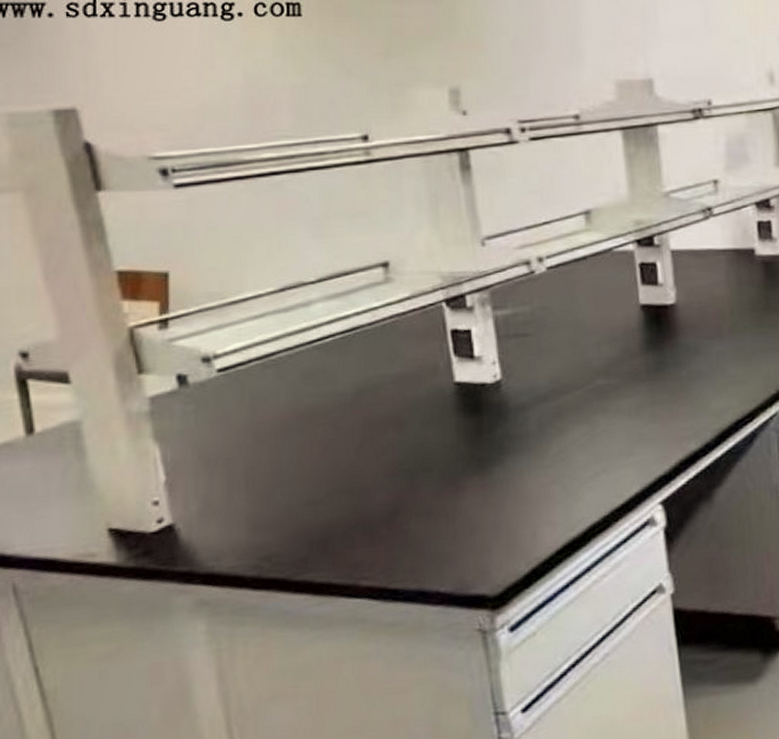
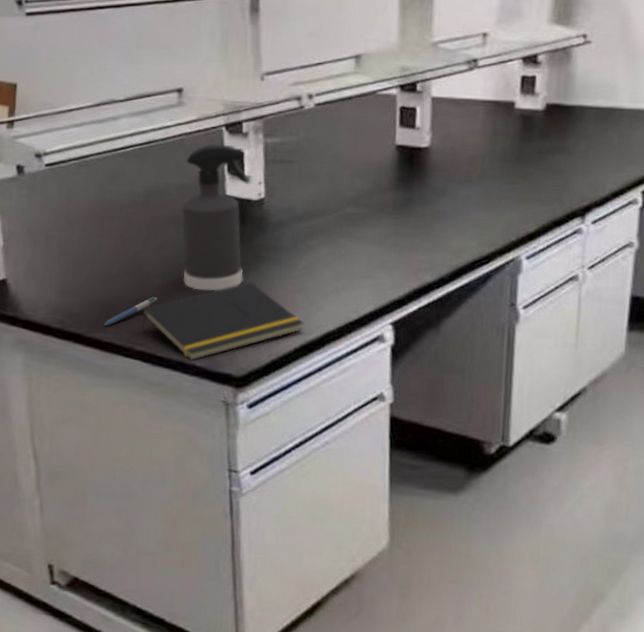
pen: none [316,516,383,562] -> present [104,296,158,326]
notepad: none [365,479,565,587] -> present [141,281,305,361]
spray bottle: none [402,322,487,500] -> present [181,144,249,291]

